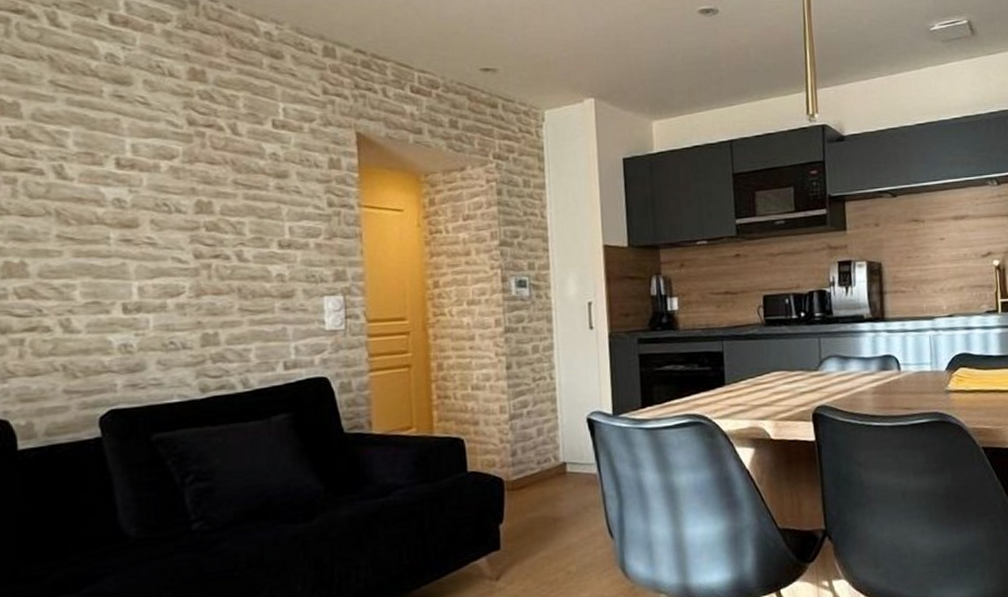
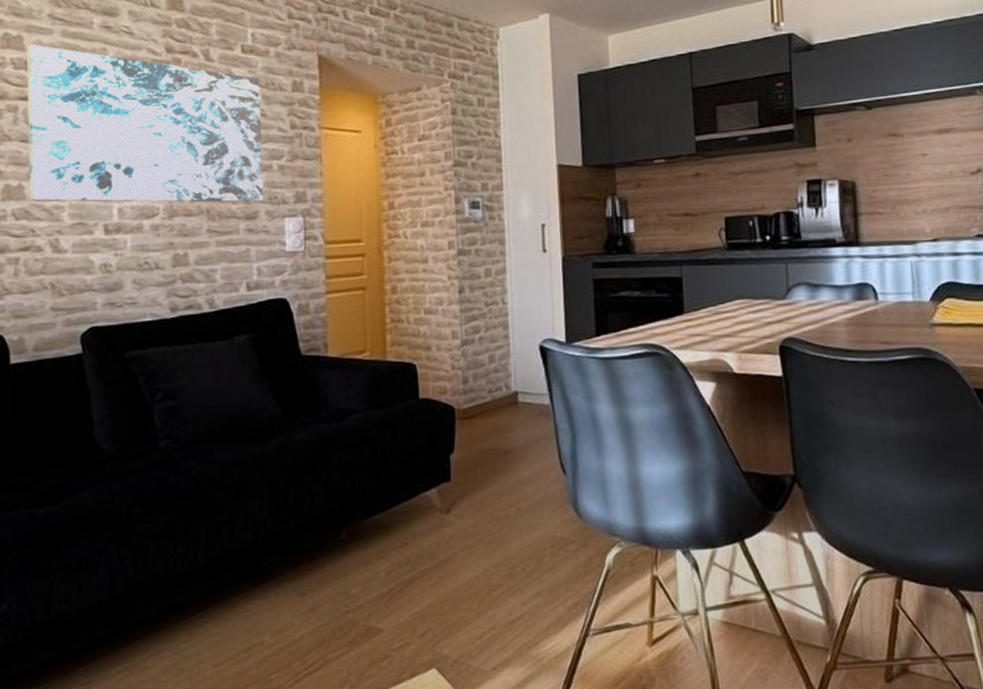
wall art: none [26,112,300,280] -> present [27,44,263,202]

